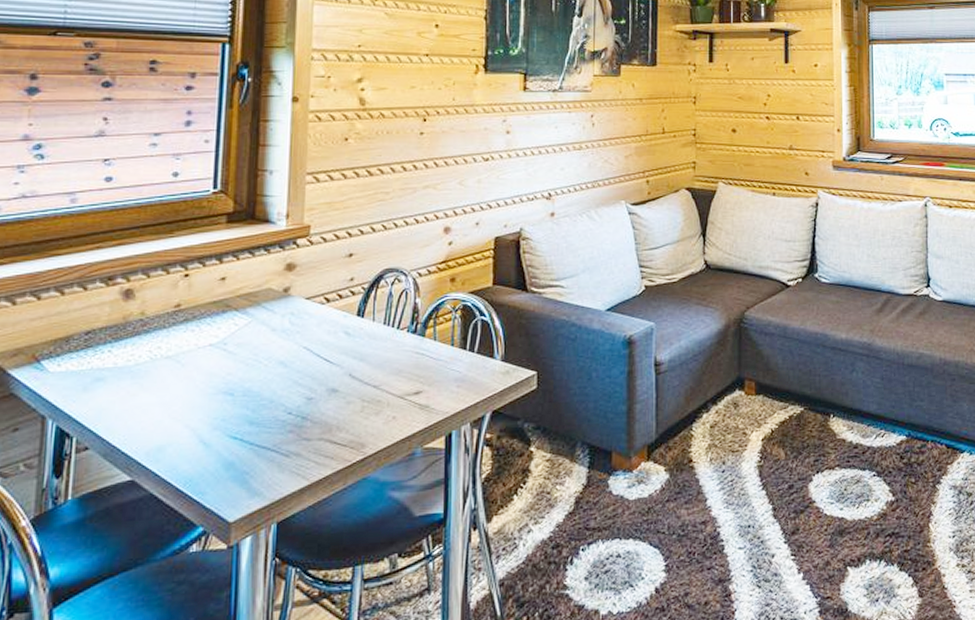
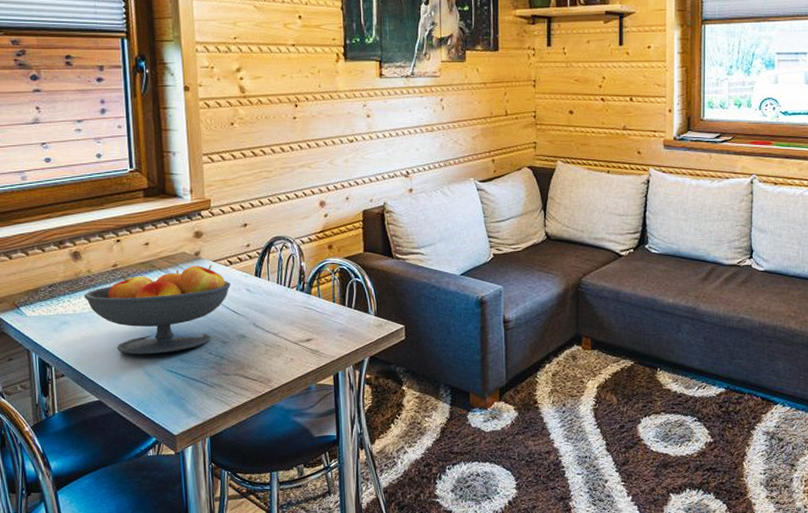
fruit bowl: none [131,302,326,418] -> present [84,264,232,354]

